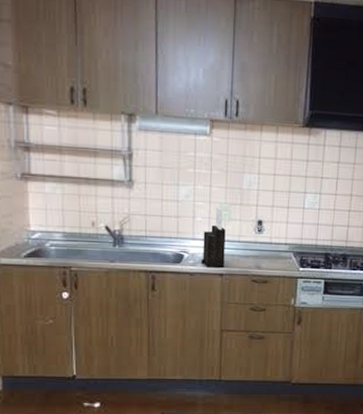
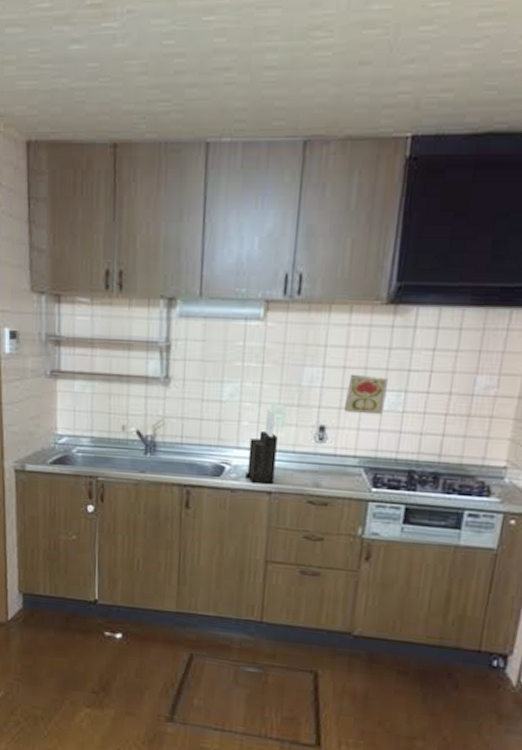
decorative tile: none [276,180,308,212] -> present [344,374,389,415]

